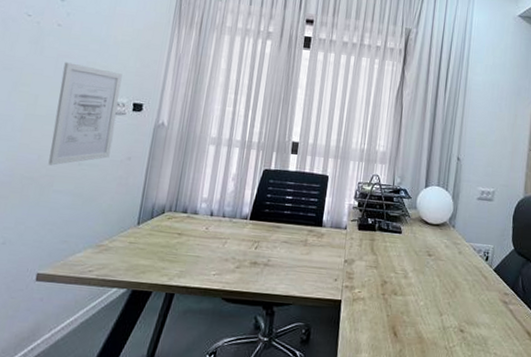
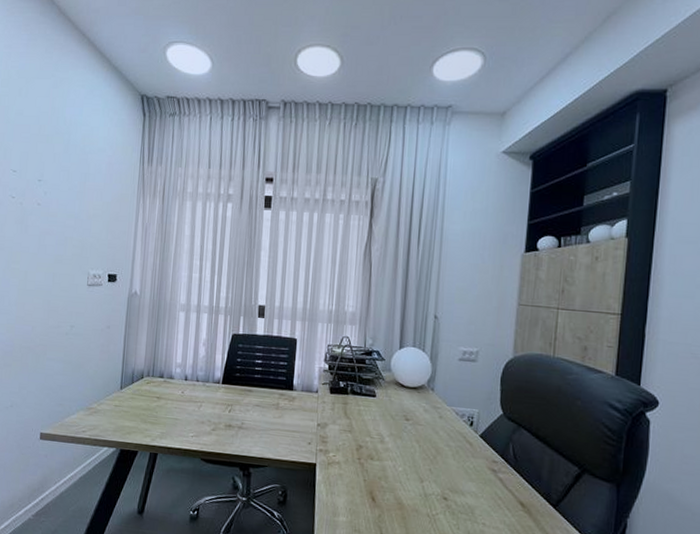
wall art: present [48,62,123,166] -> none [41,239,96,336]

